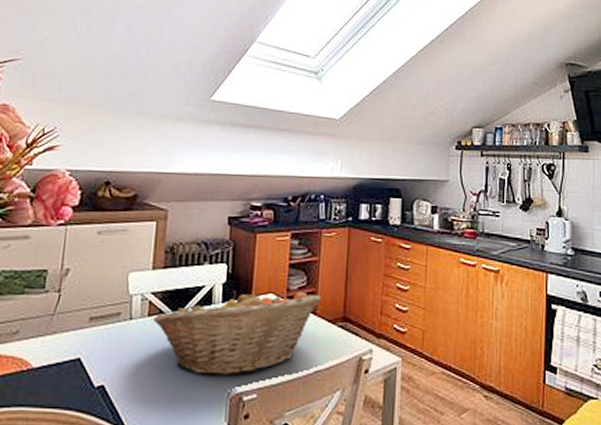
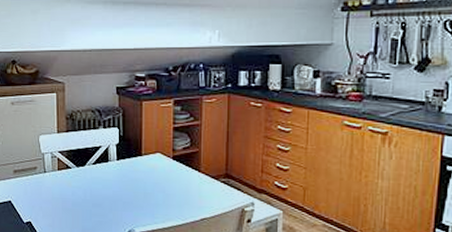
fruit basket: present [152,291,321,375] -> none [62,150,204,219]

